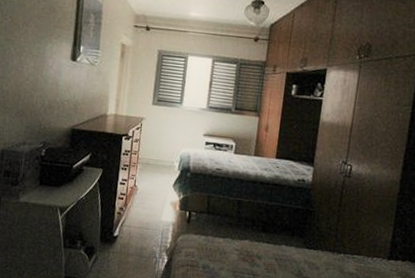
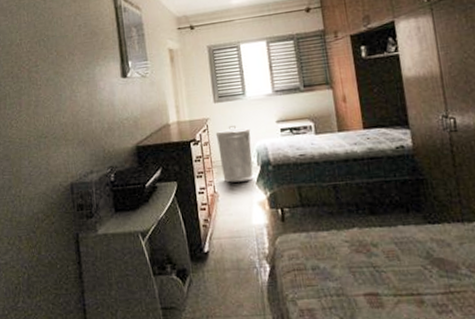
trash can: none [145,129,179,182] -> present [215,125,254,183]

